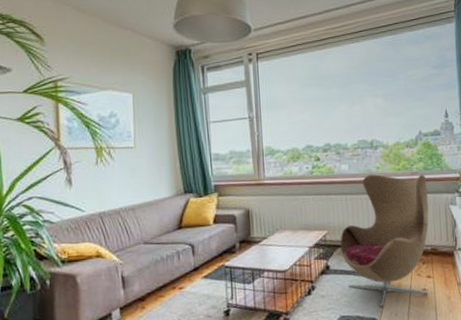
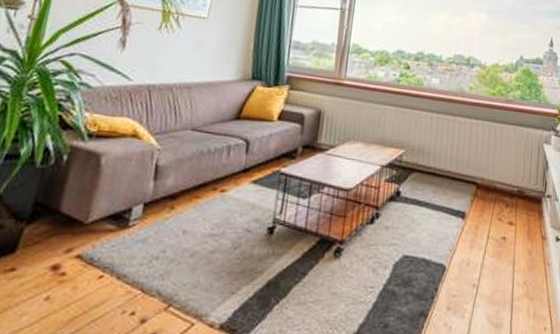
armchair: present [340,174,429,308] -> none [416,94,522,252]

